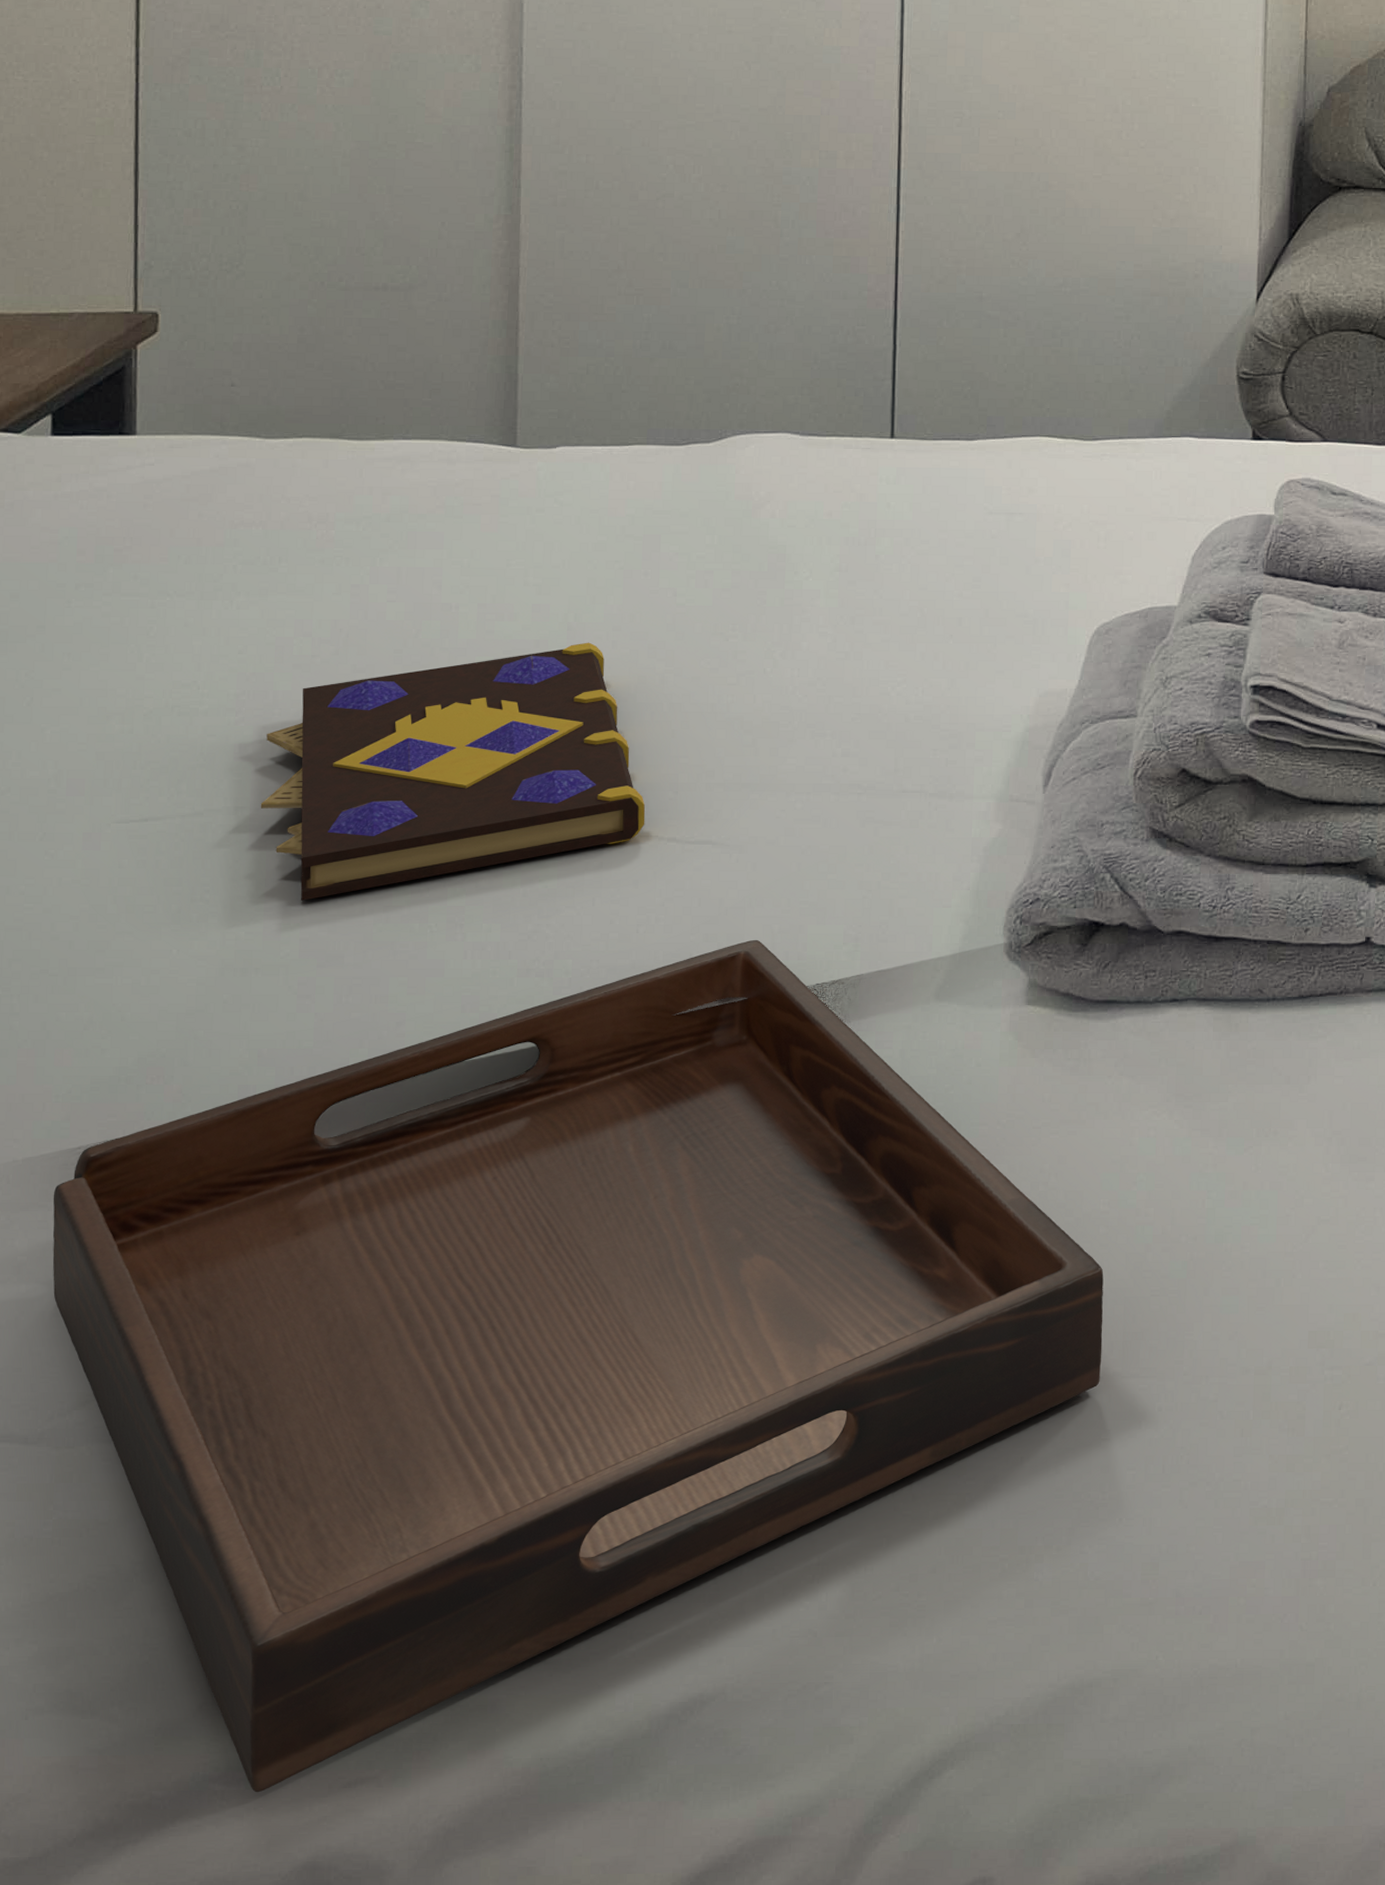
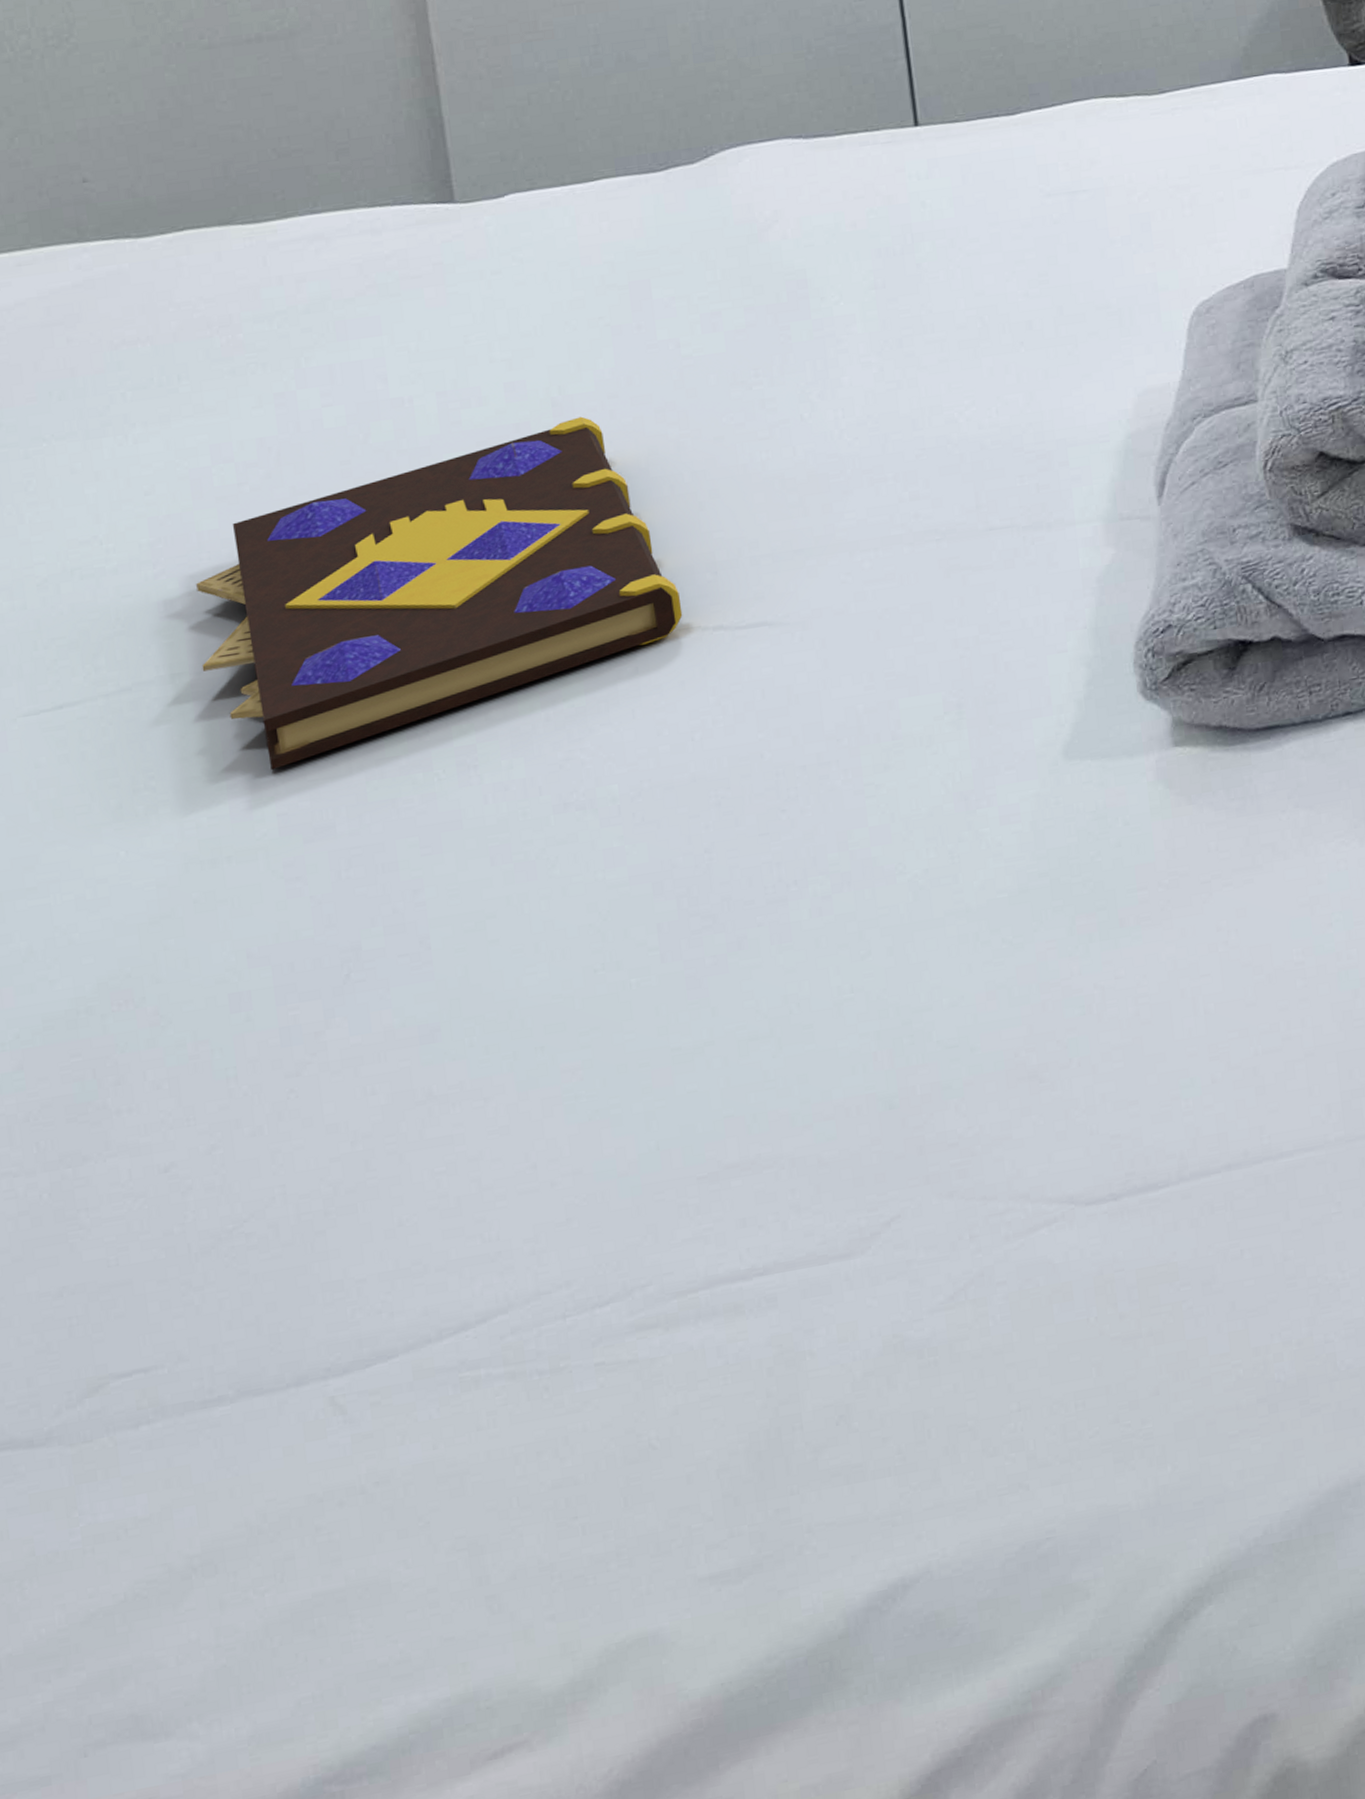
serving tray: present [52,939,1104,1793] -> none [17,725,1321,1786]

